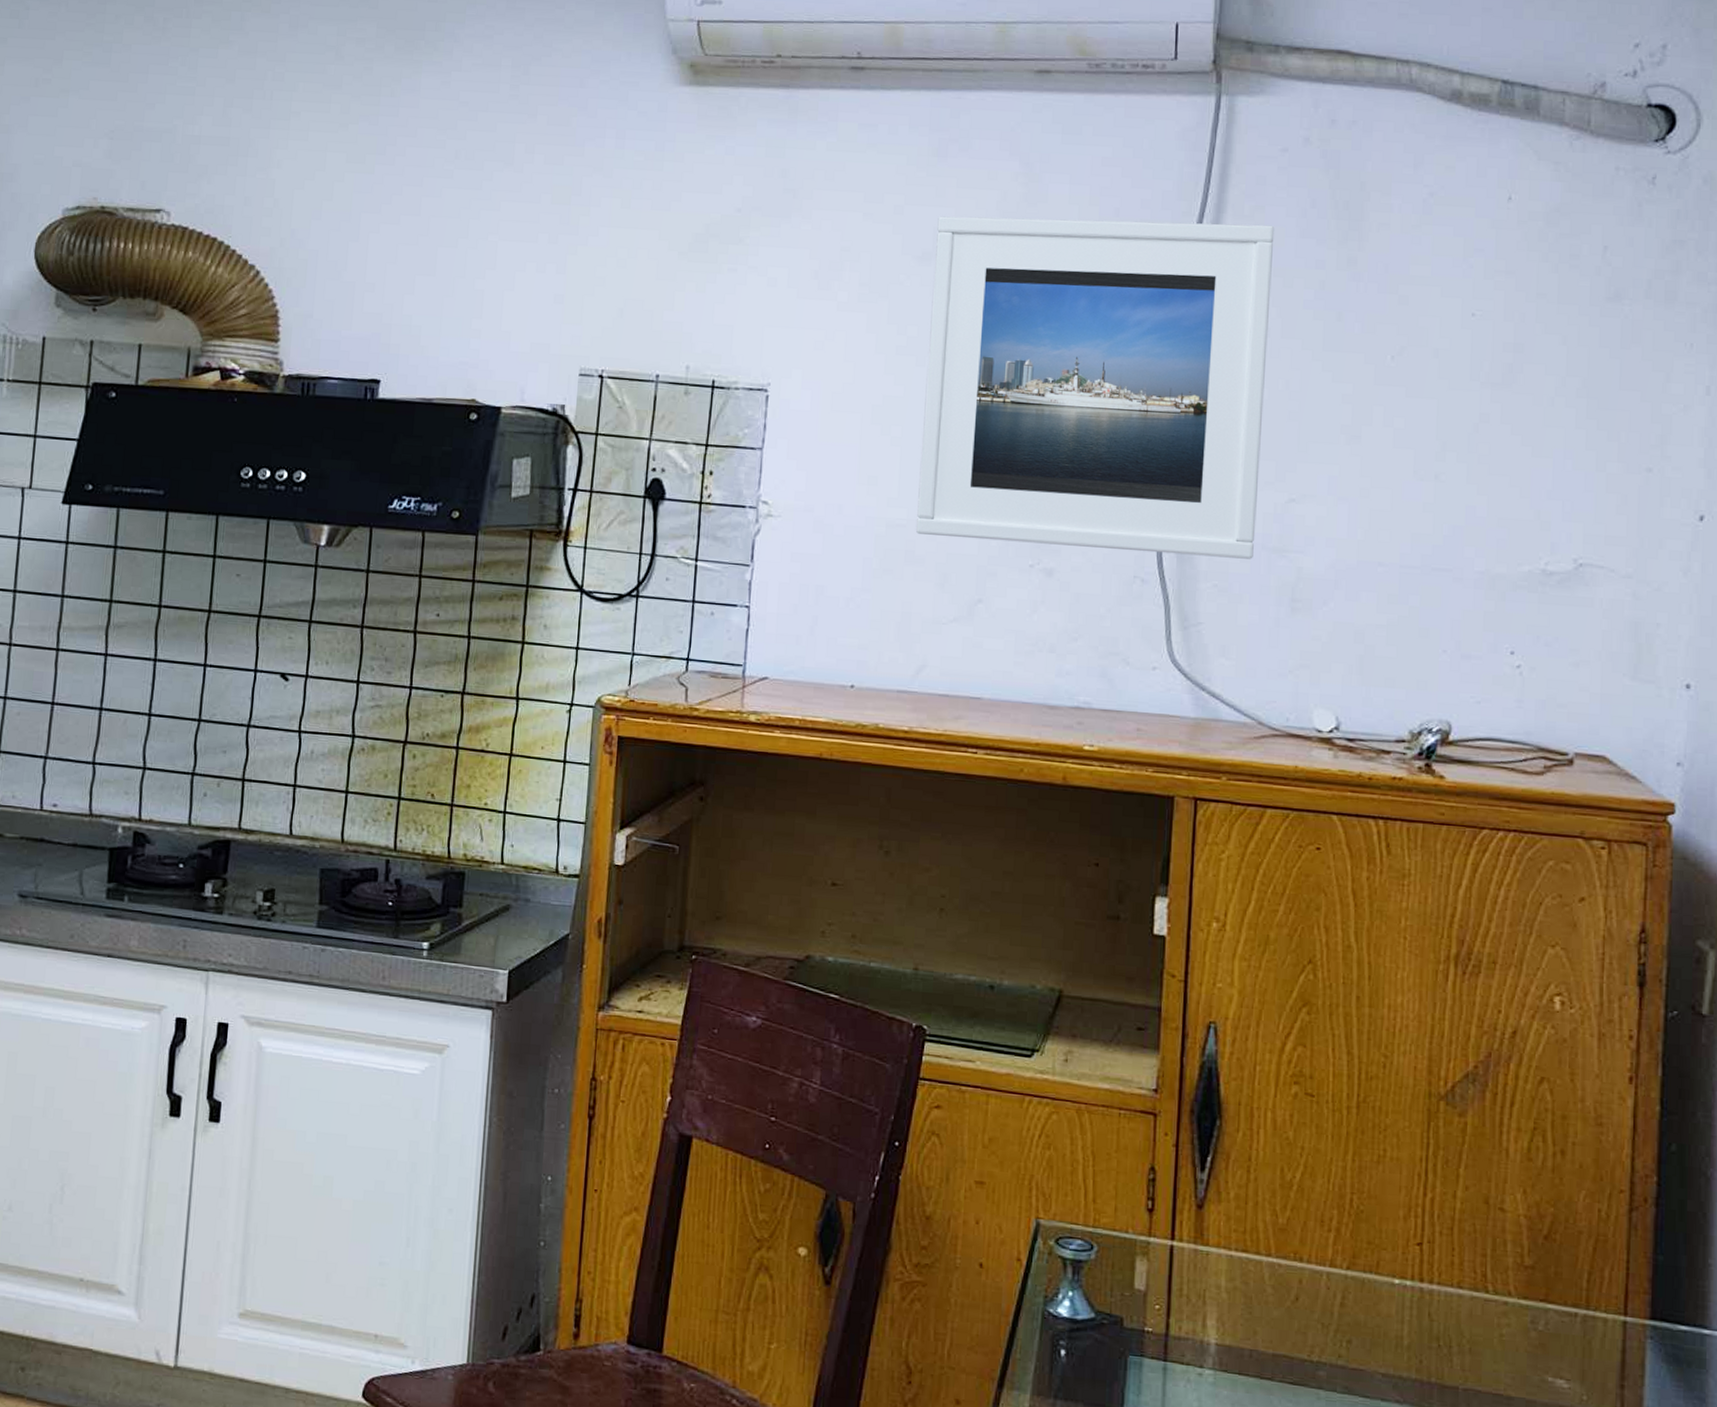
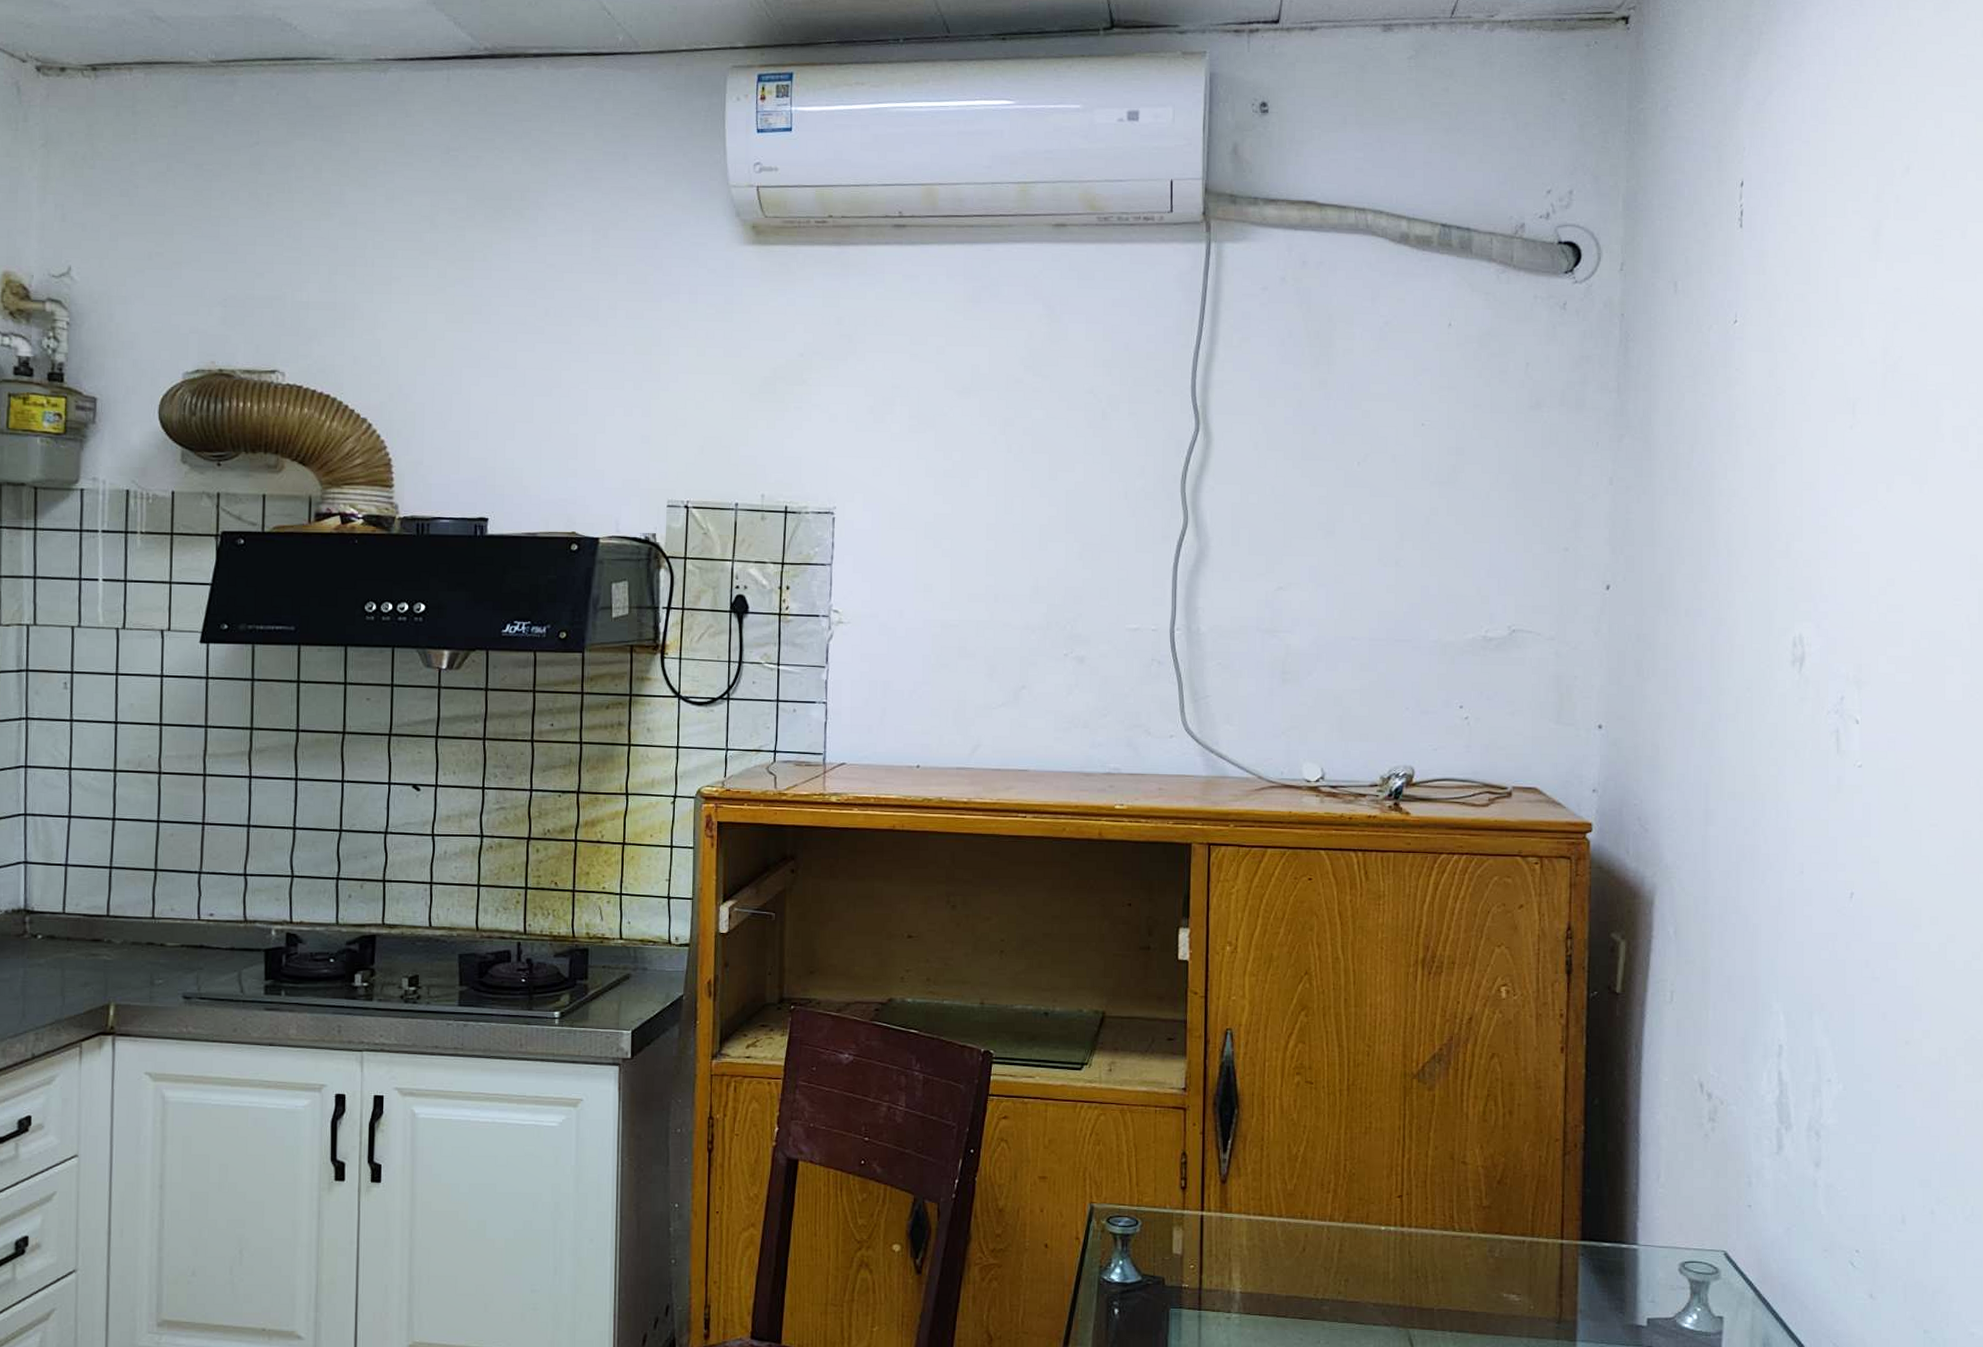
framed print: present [915,216,1275,559] -> none [966,353,1259,640]

